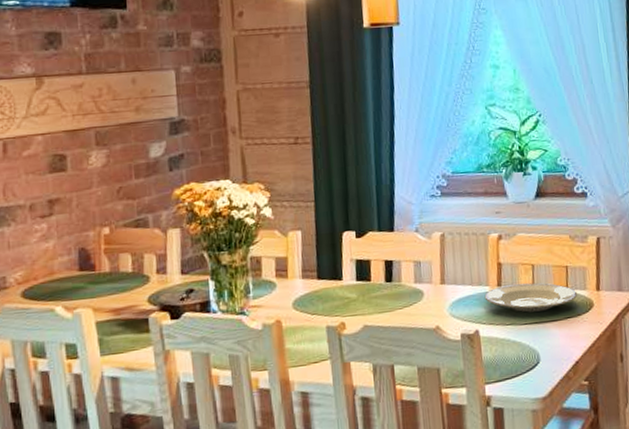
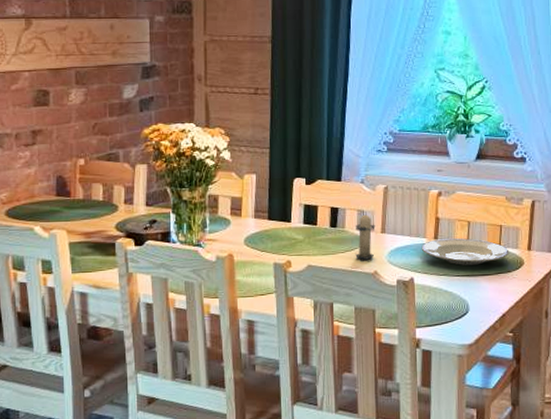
candle: none [413,262,434,315] -> present [355,212,375,260]

